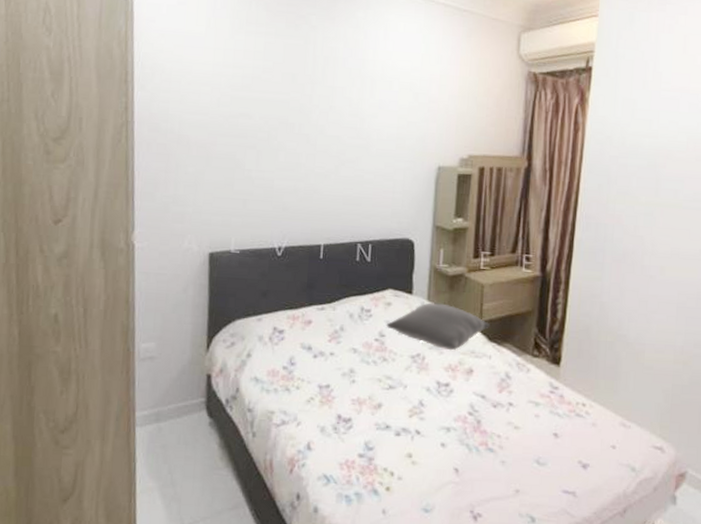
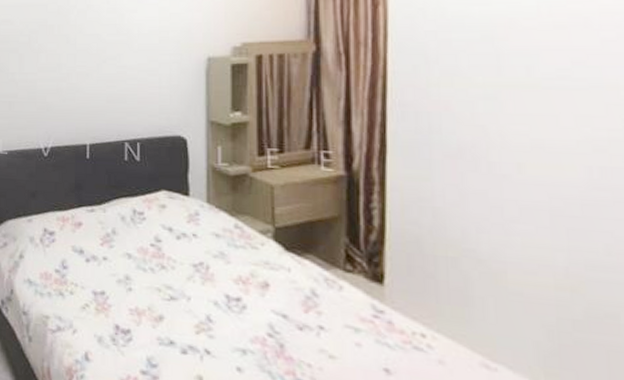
pillow: present [386,303,490,351] -> none [162,205,286,261]

